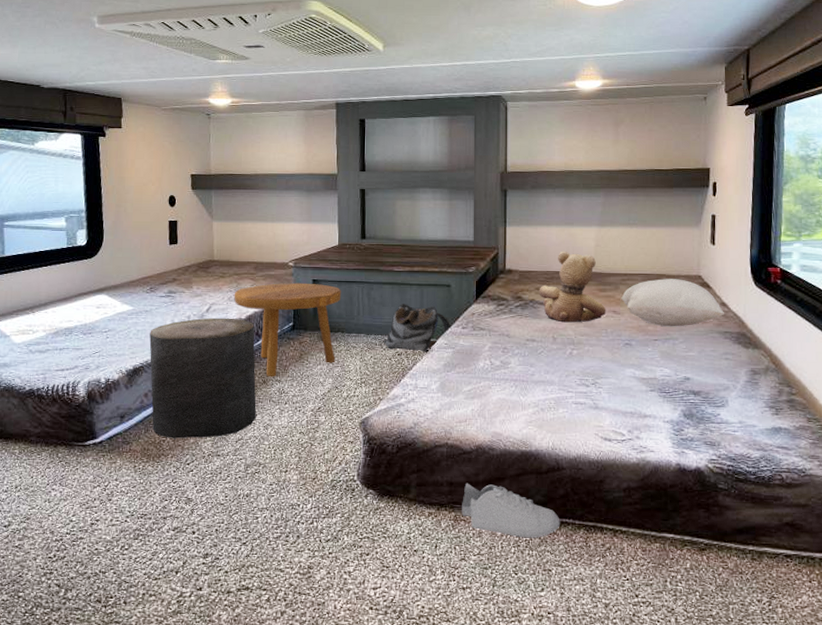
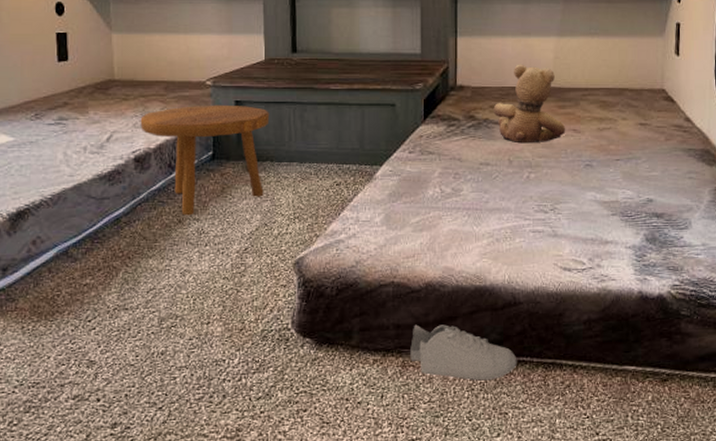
stool: present [149,317,257,439] -> none [36,148,171,292]
backpack: present [384,304,452,352] -> none [320,127,397,181]
pillow: present [621,279,725,327] -> none [582,93,689,145]

